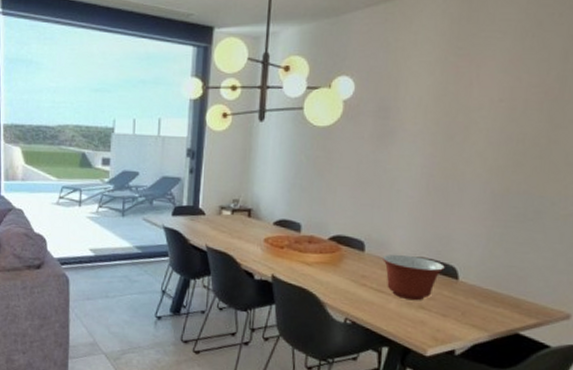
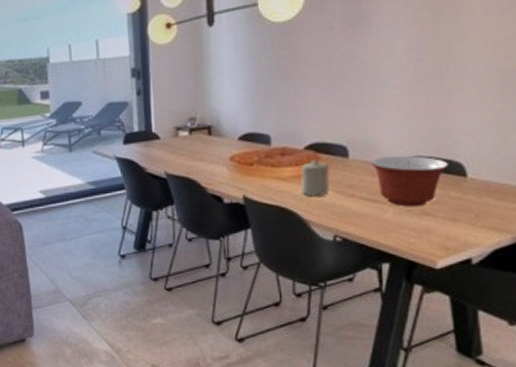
candle: none [321,249,347,283] -> present [300,158,330,197]

